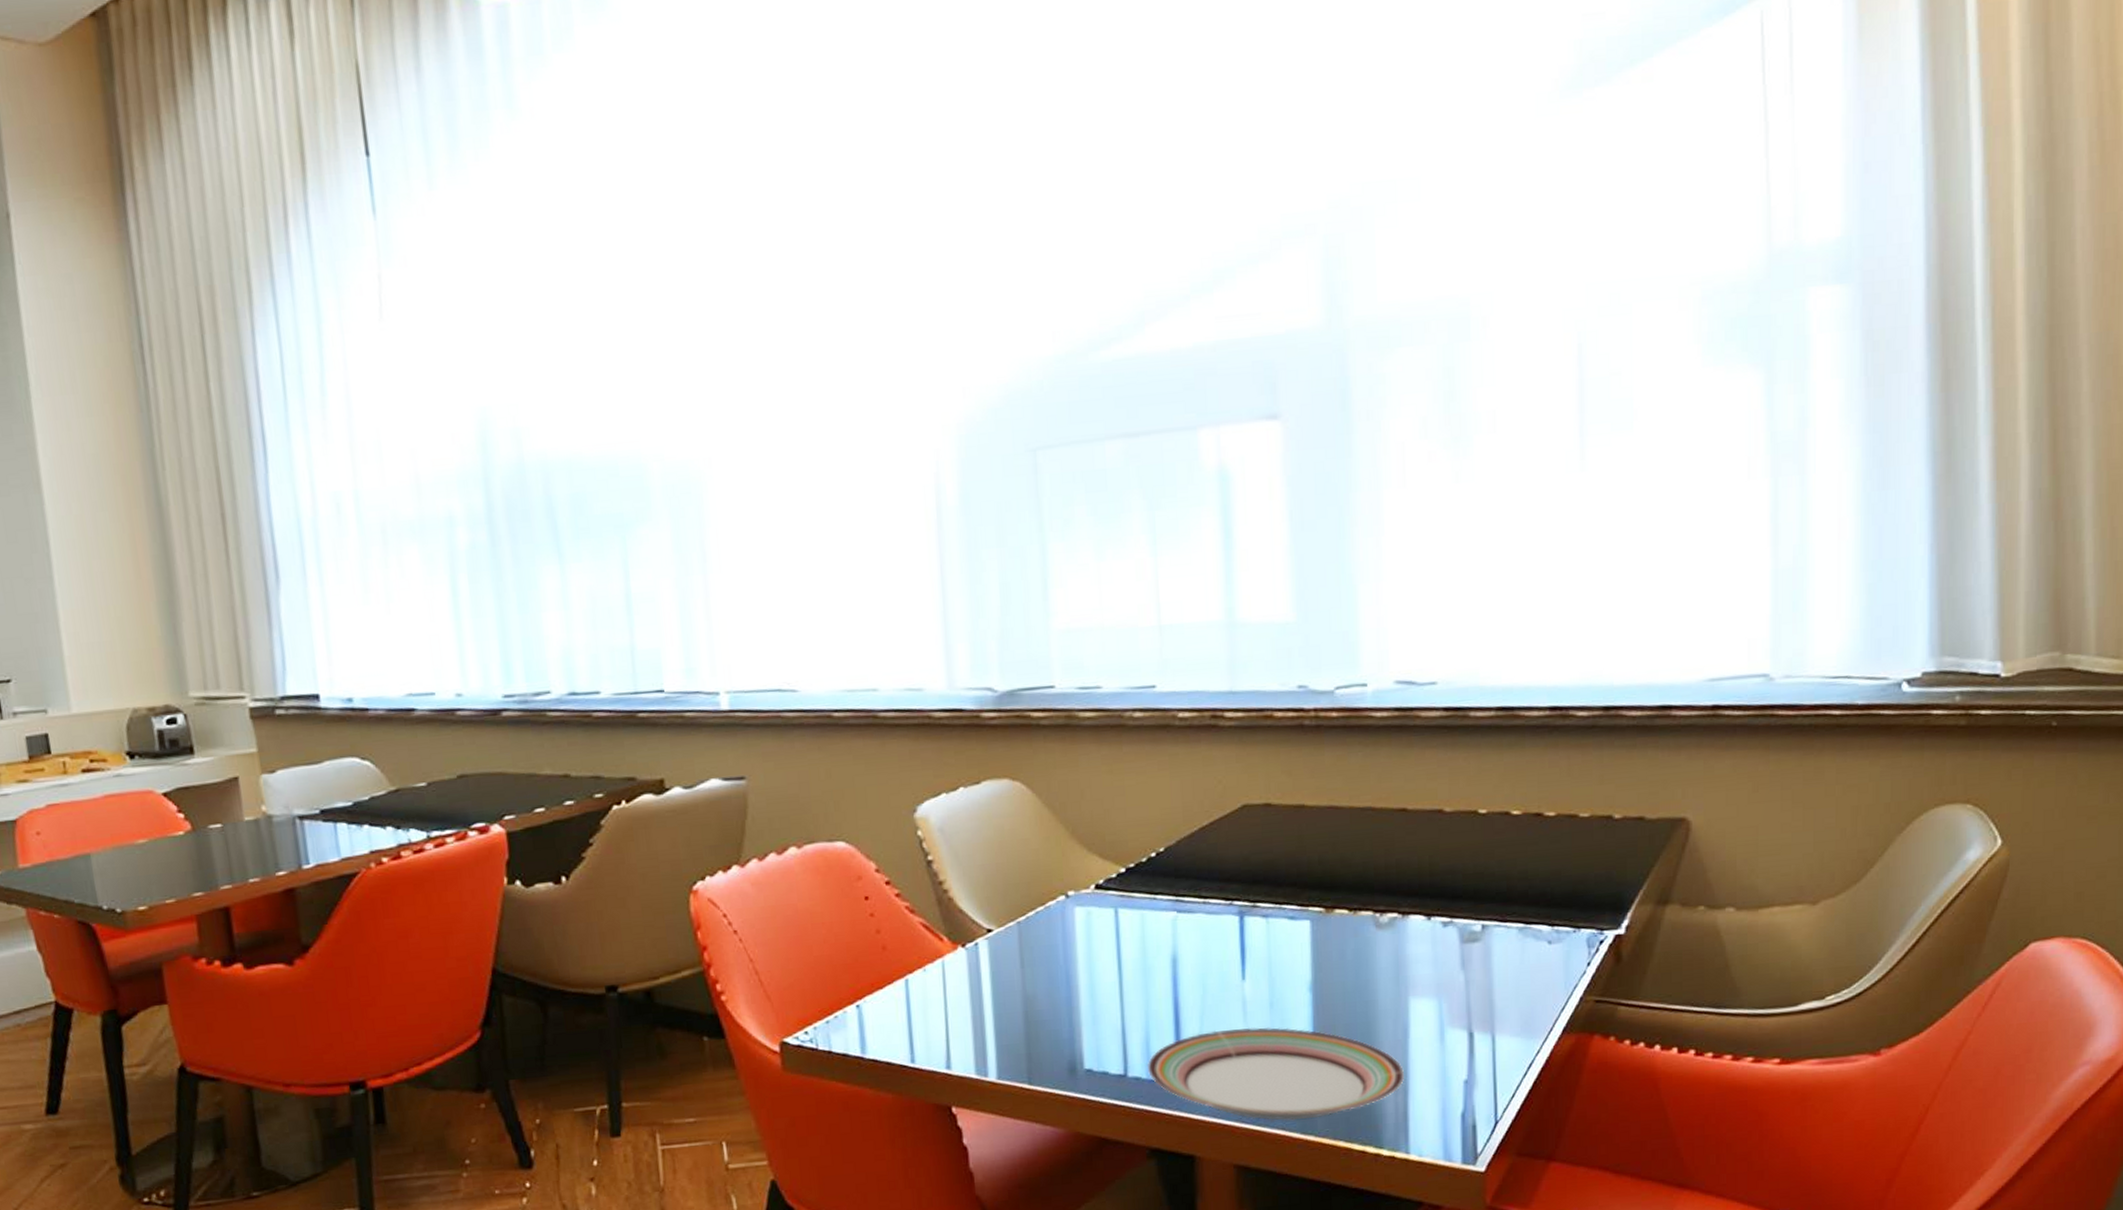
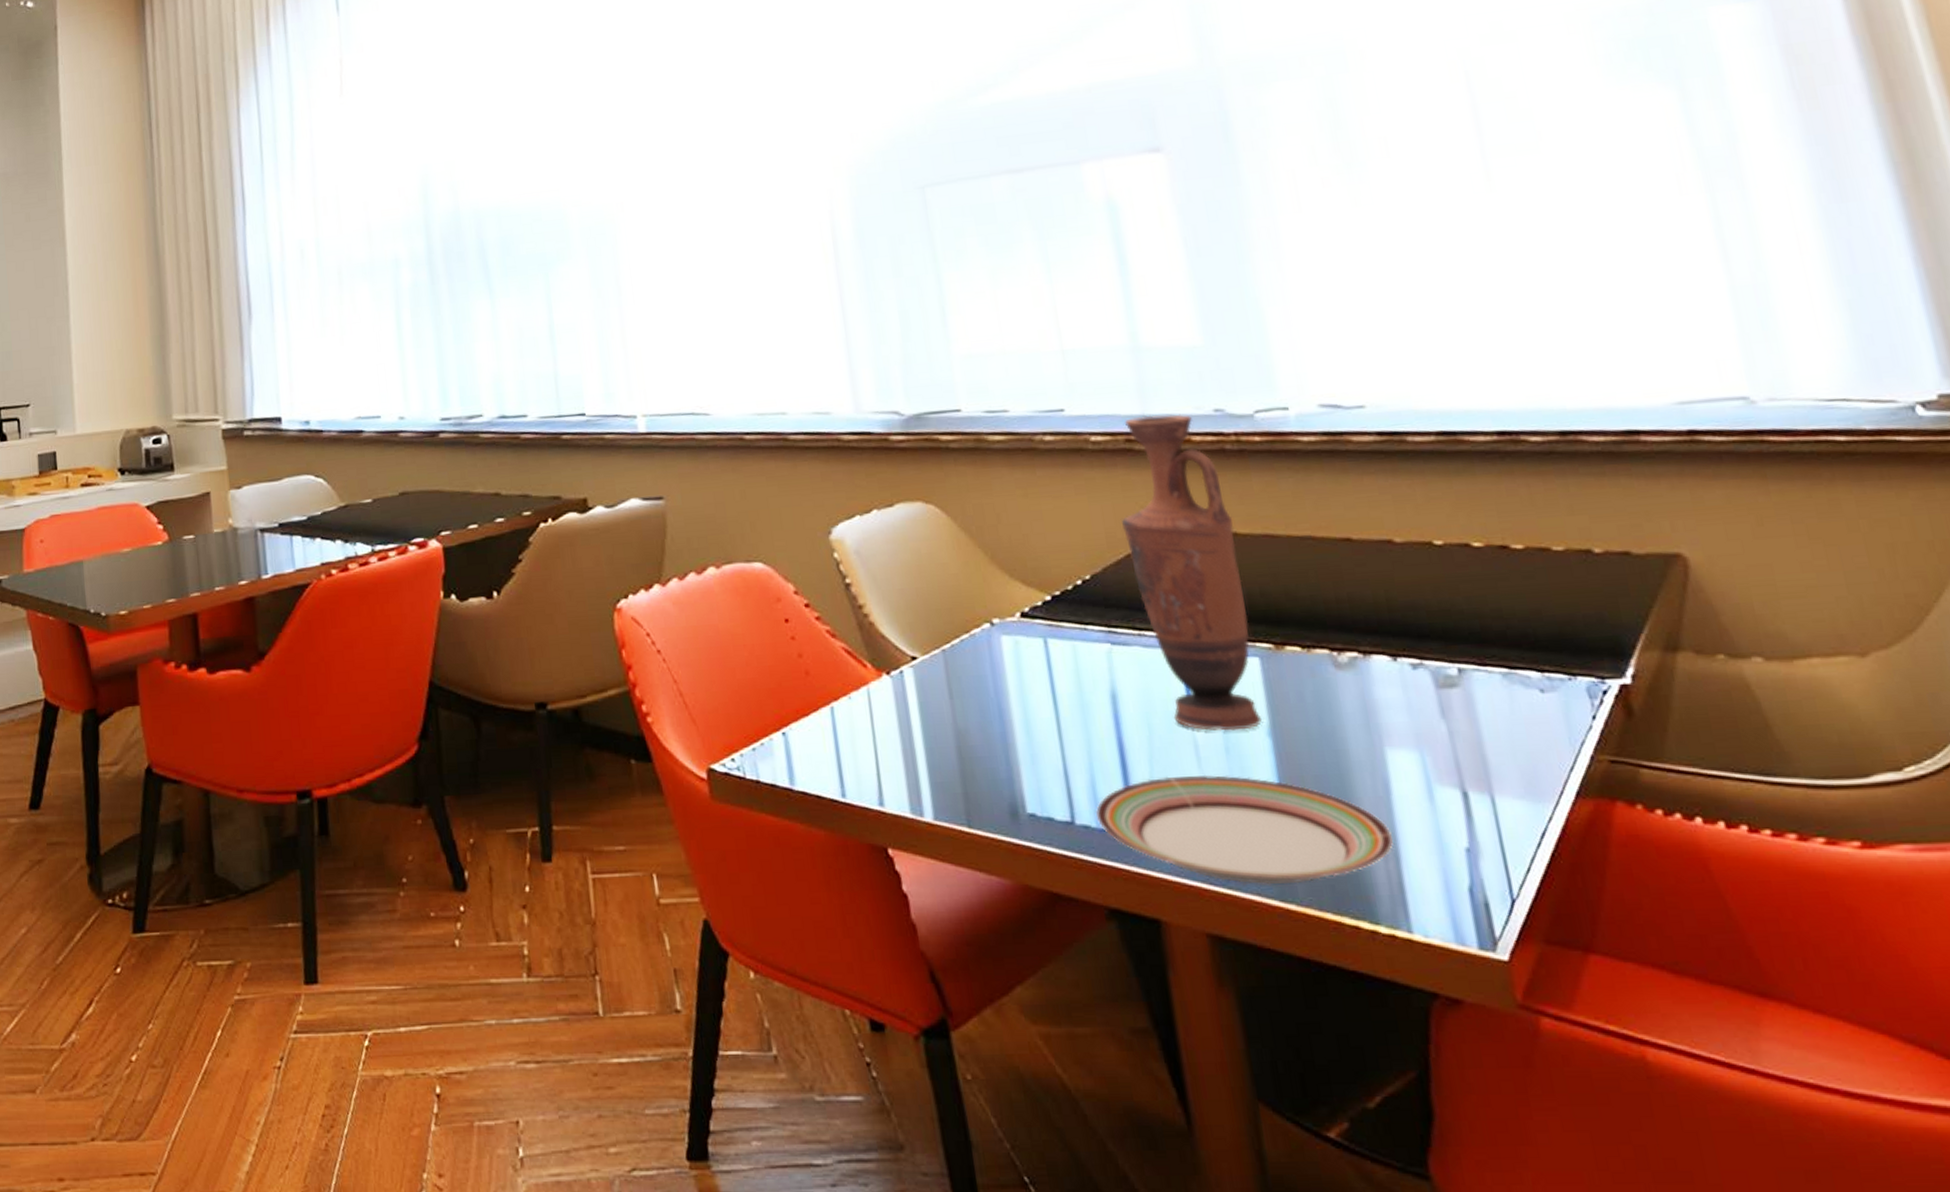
vase: none [1199,690,1305,988] -> present [1122,414,1262,731]

